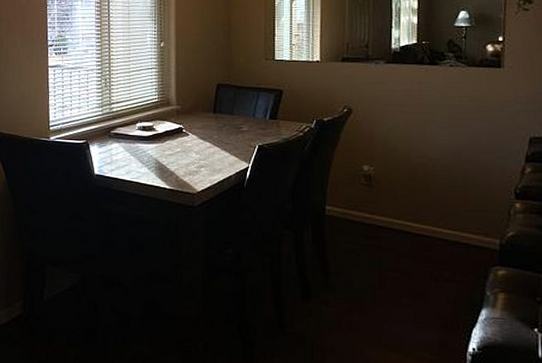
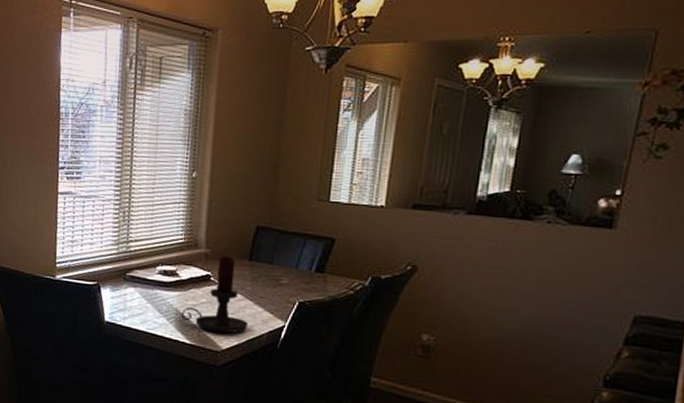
candle holder: none [160,110,217,177] -> present [180,255,248,334]

